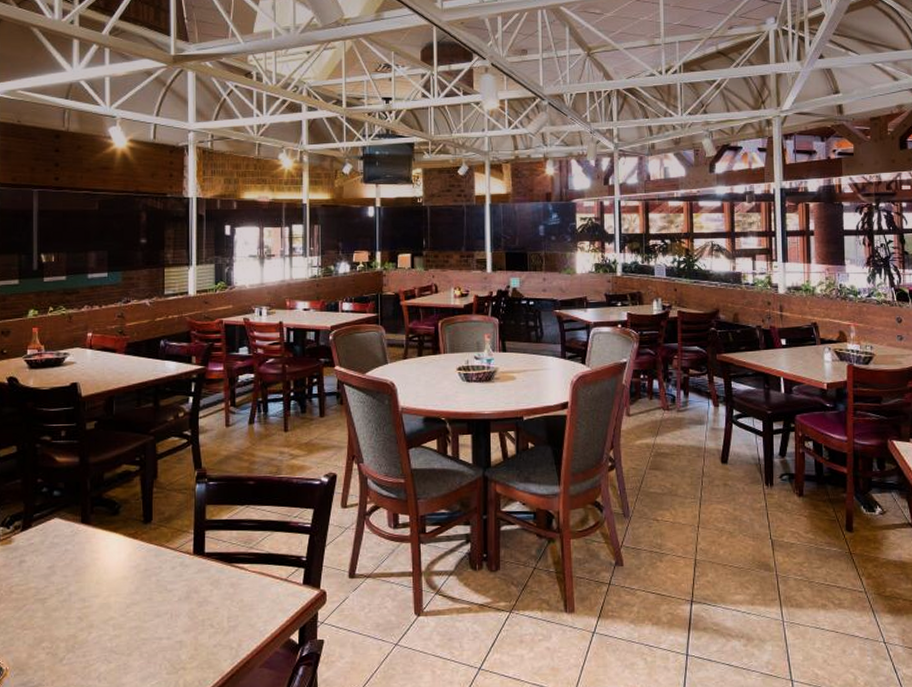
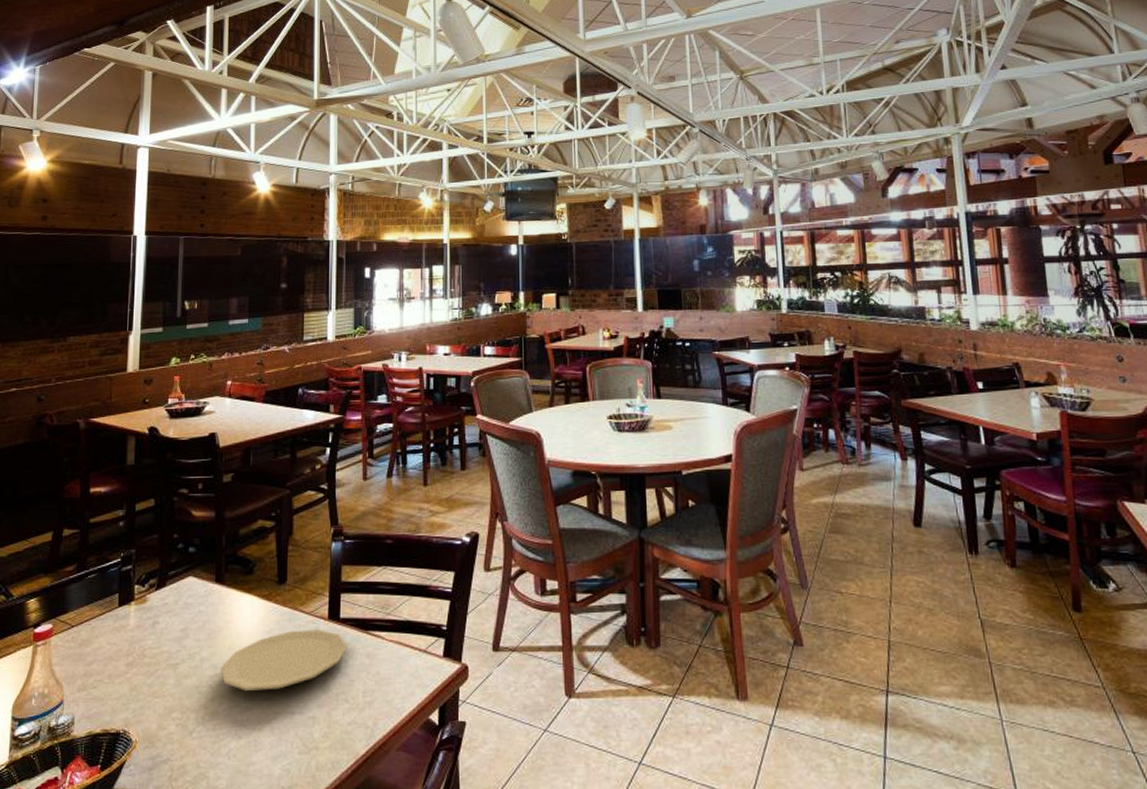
plate: none [88,563,212,620] -> present [220,630,347,690]

